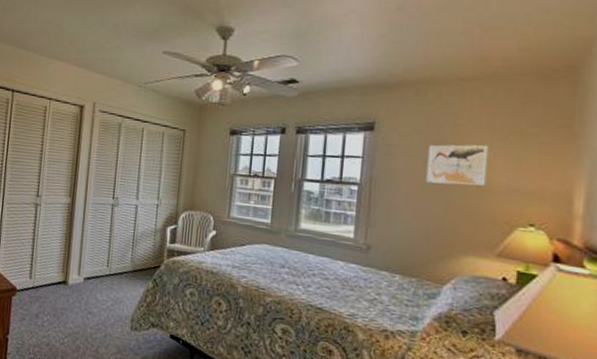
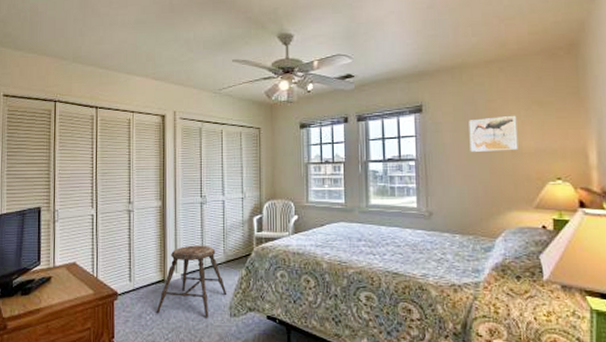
stool: none [54,248,131,328] -> present [156,245,227,318]

